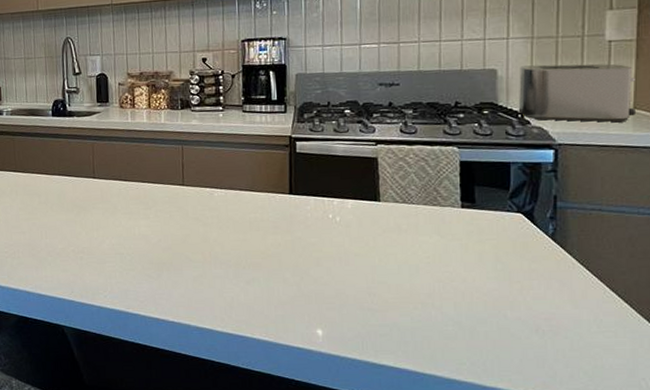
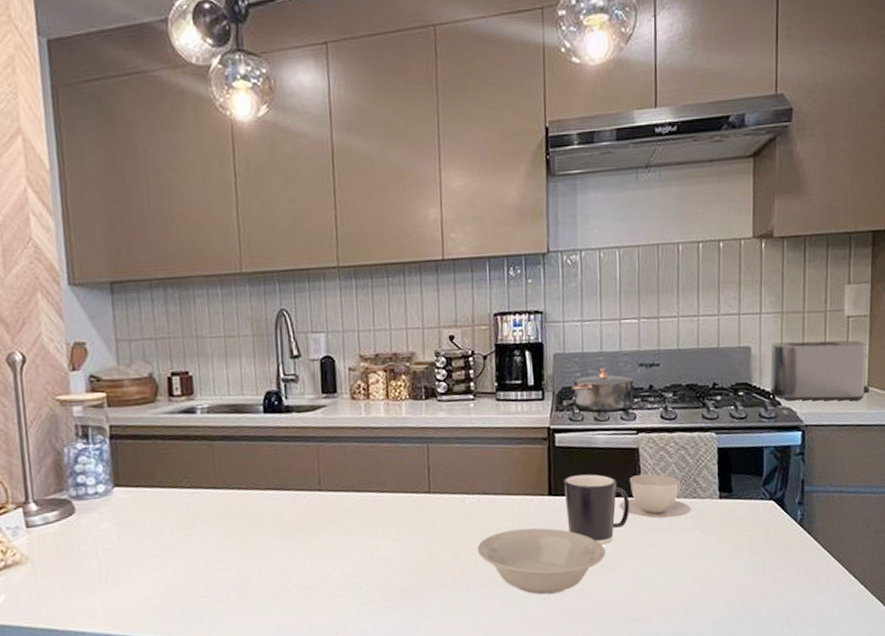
bowl: none [223,220,344,278] -> present [477,527,606,595]
mug: none [303,177,368,240] -> present [563,473,630,545]
cooking pot: none [311,87,375,125] -> present [570,368,635,413]
teacup: none [357,181,431,222] -> present [619,473,691,519]

